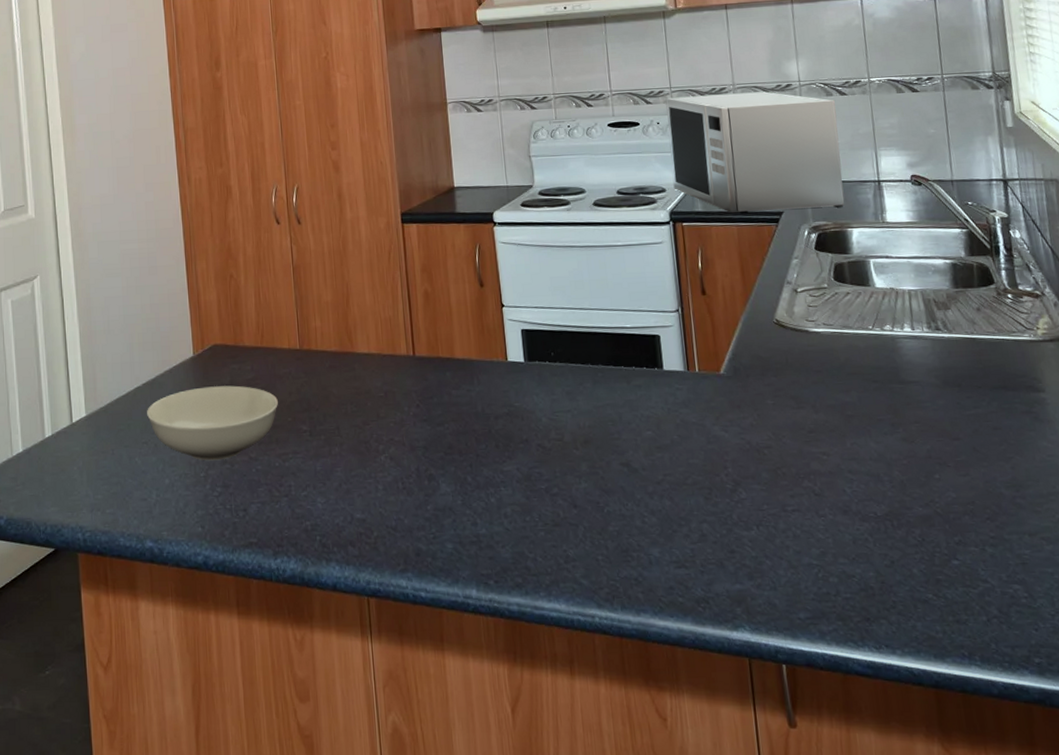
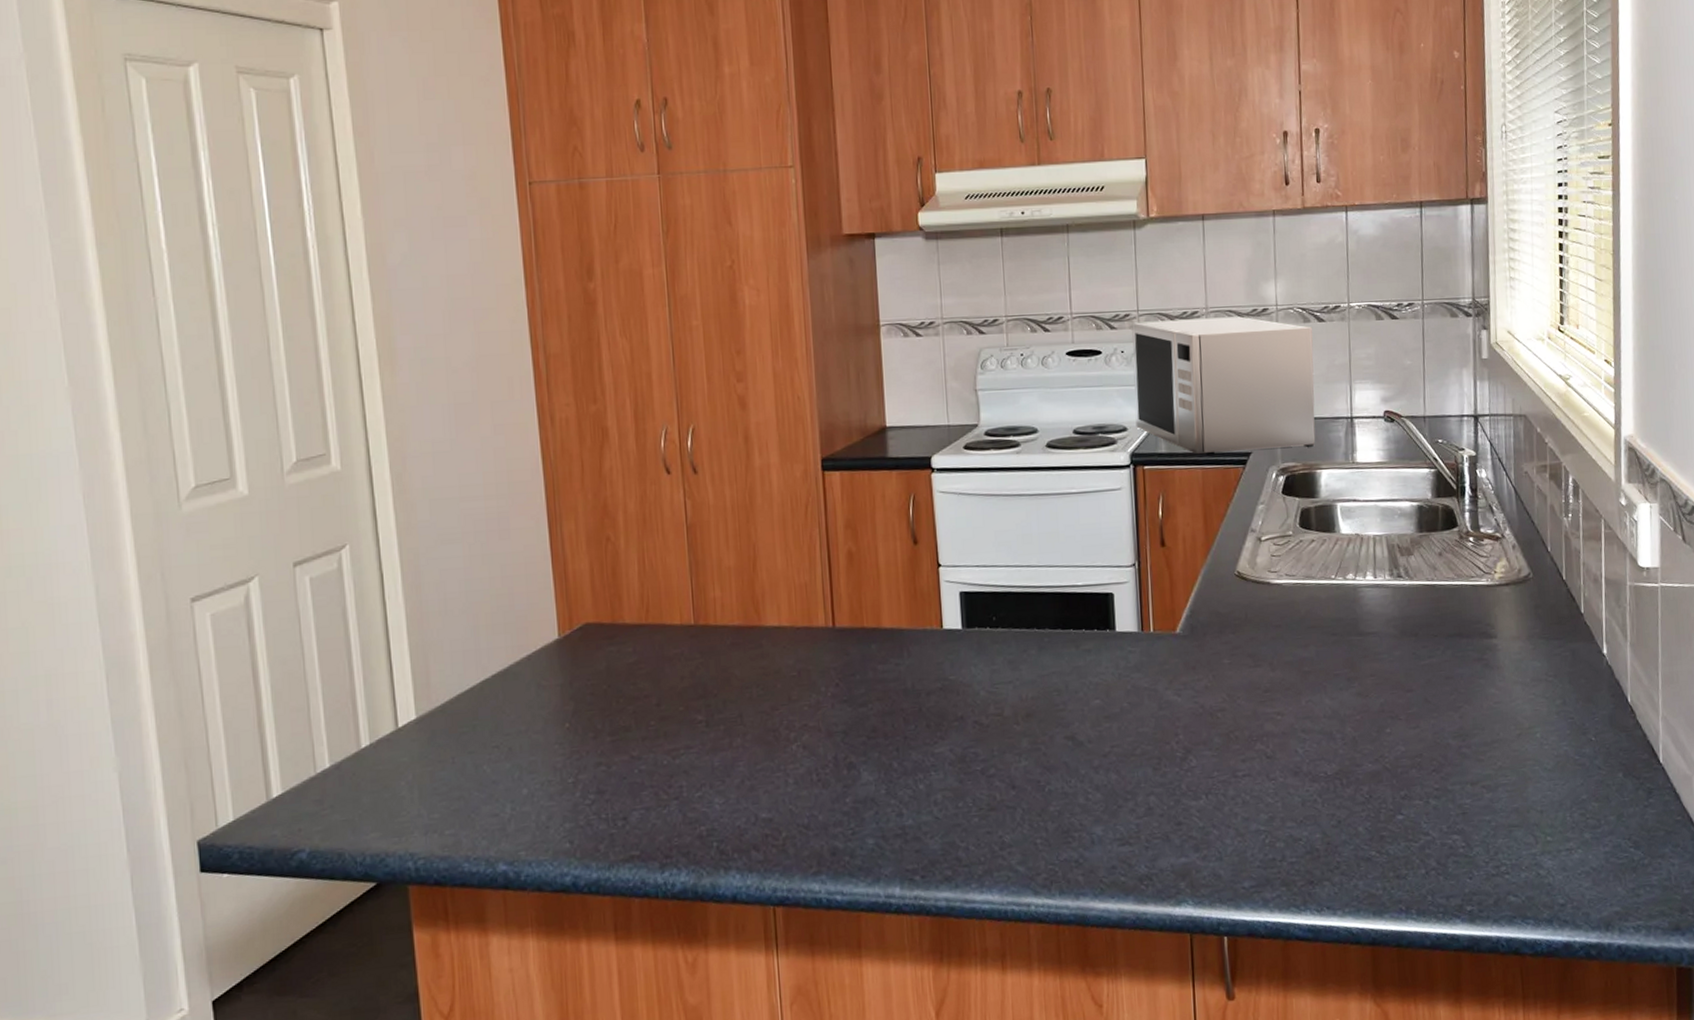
bowl: present [147,385,279,461] -> none [498,671,668,764]

